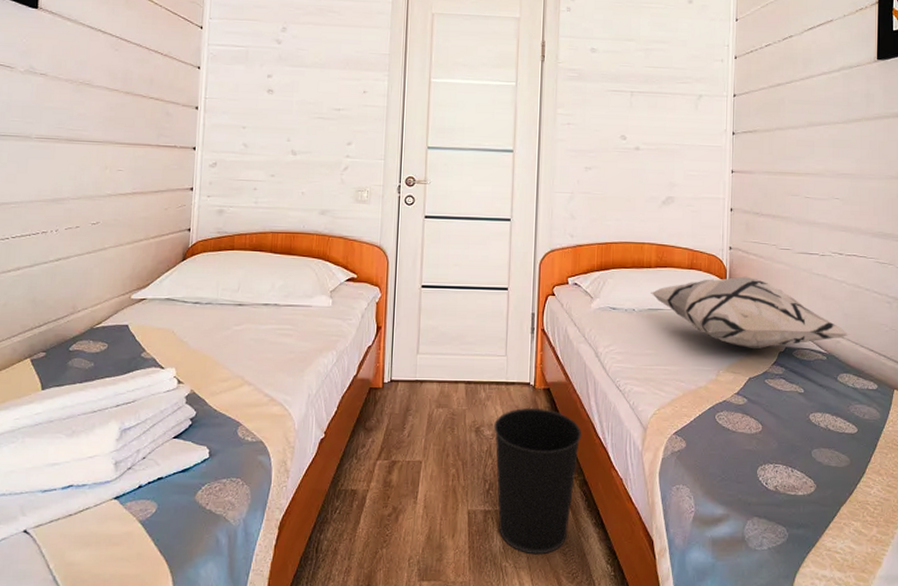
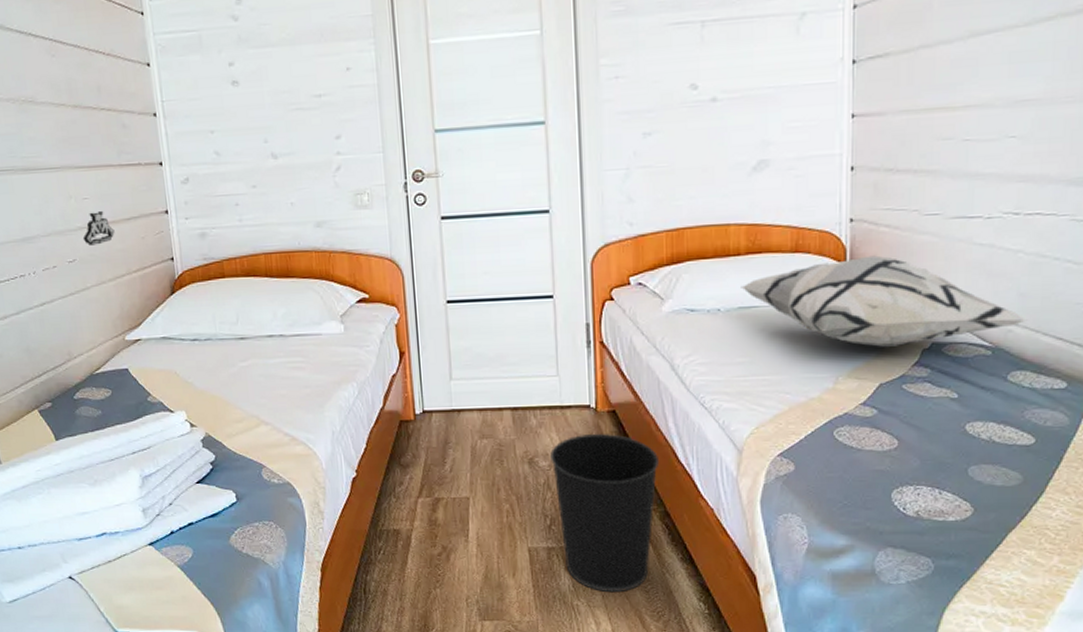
decorative emblem: none [110,182,141,212] -> present [82,211,115,246]

